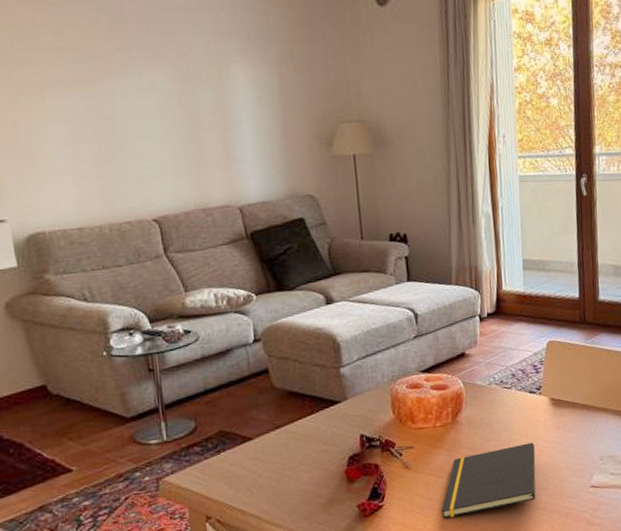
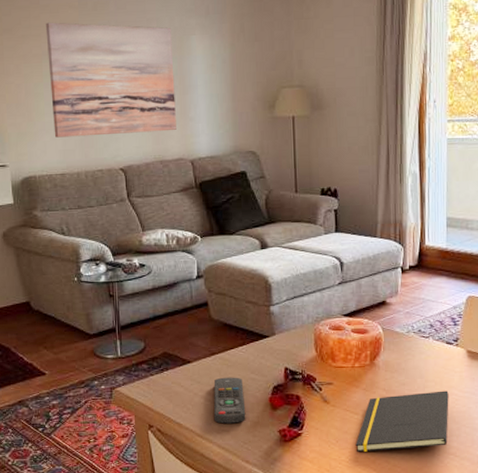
wall art: none [46,45,220,185] -> present [45,22,176,138]
remote control: none [280,450,320,505] -> present [213,377,246,424]

